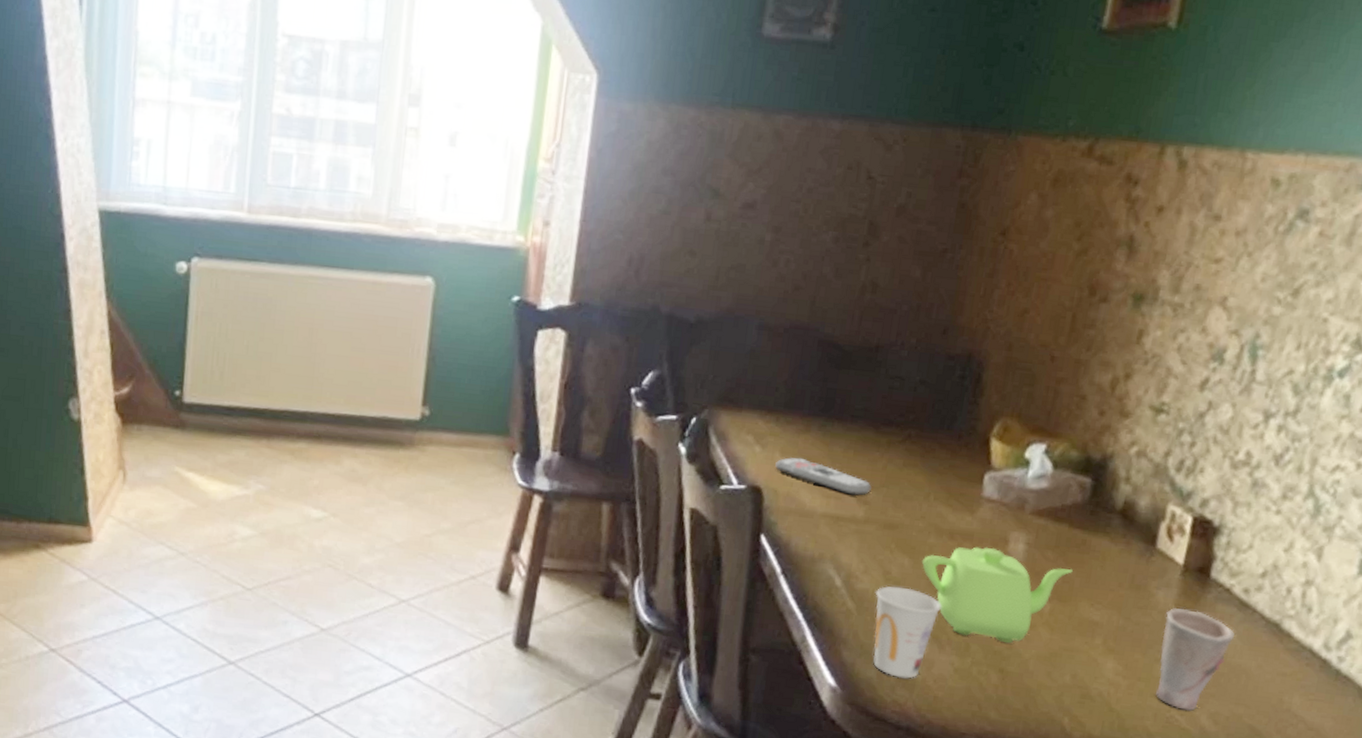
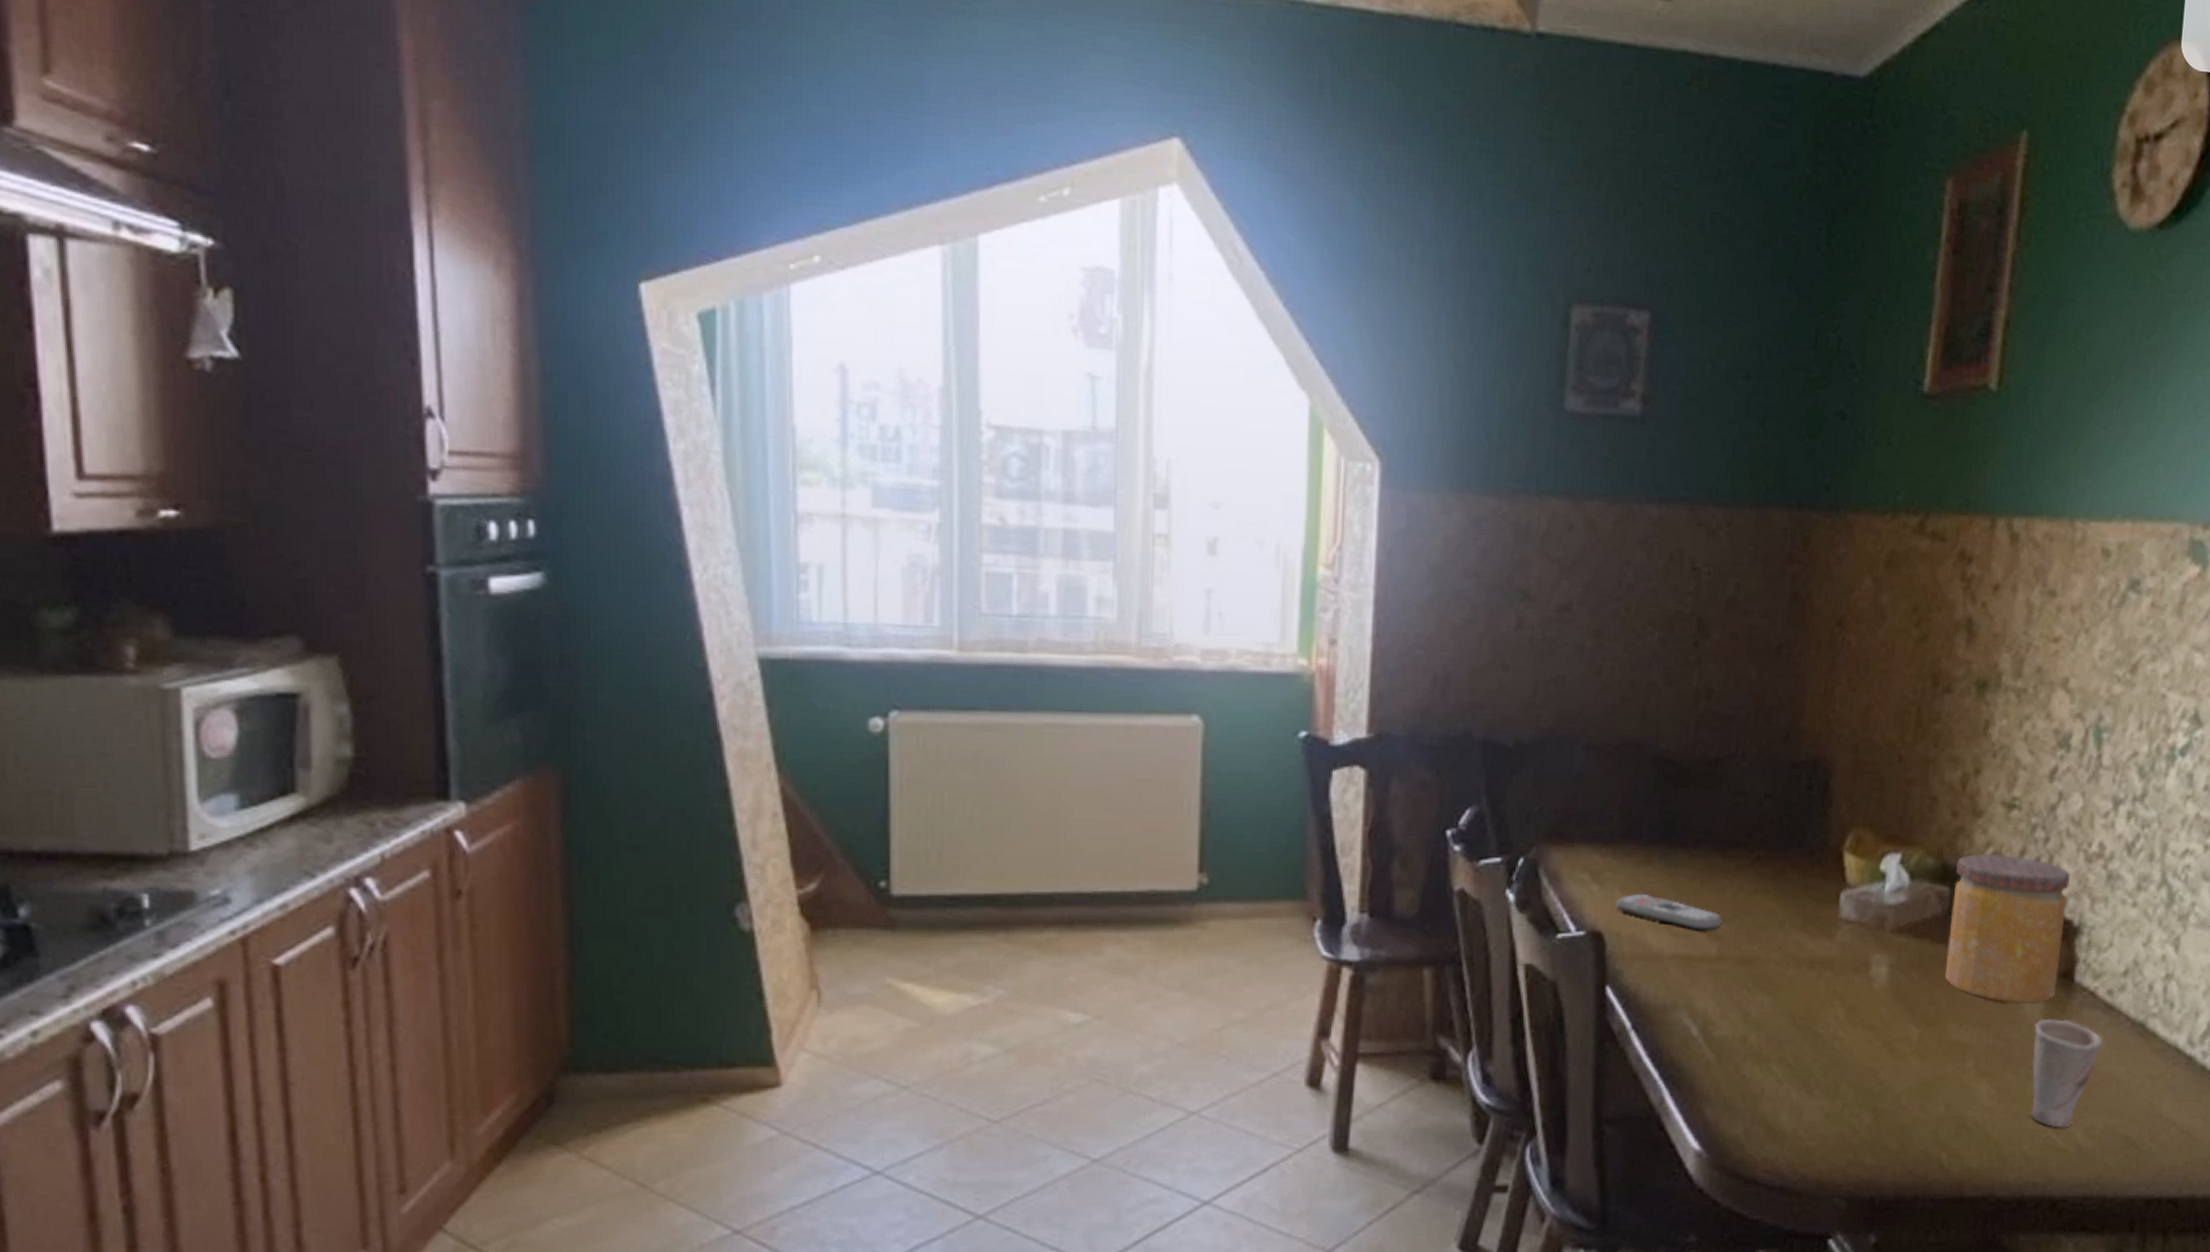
cup: present [873,586,942,679] -> none [1735,1029,1806,1131]
teapot: present [921,547,1074,644] -> none [1781,973,1939,1079]
jar: none [1080,451,1214,594] -> present [1944,853,2070,1005]

